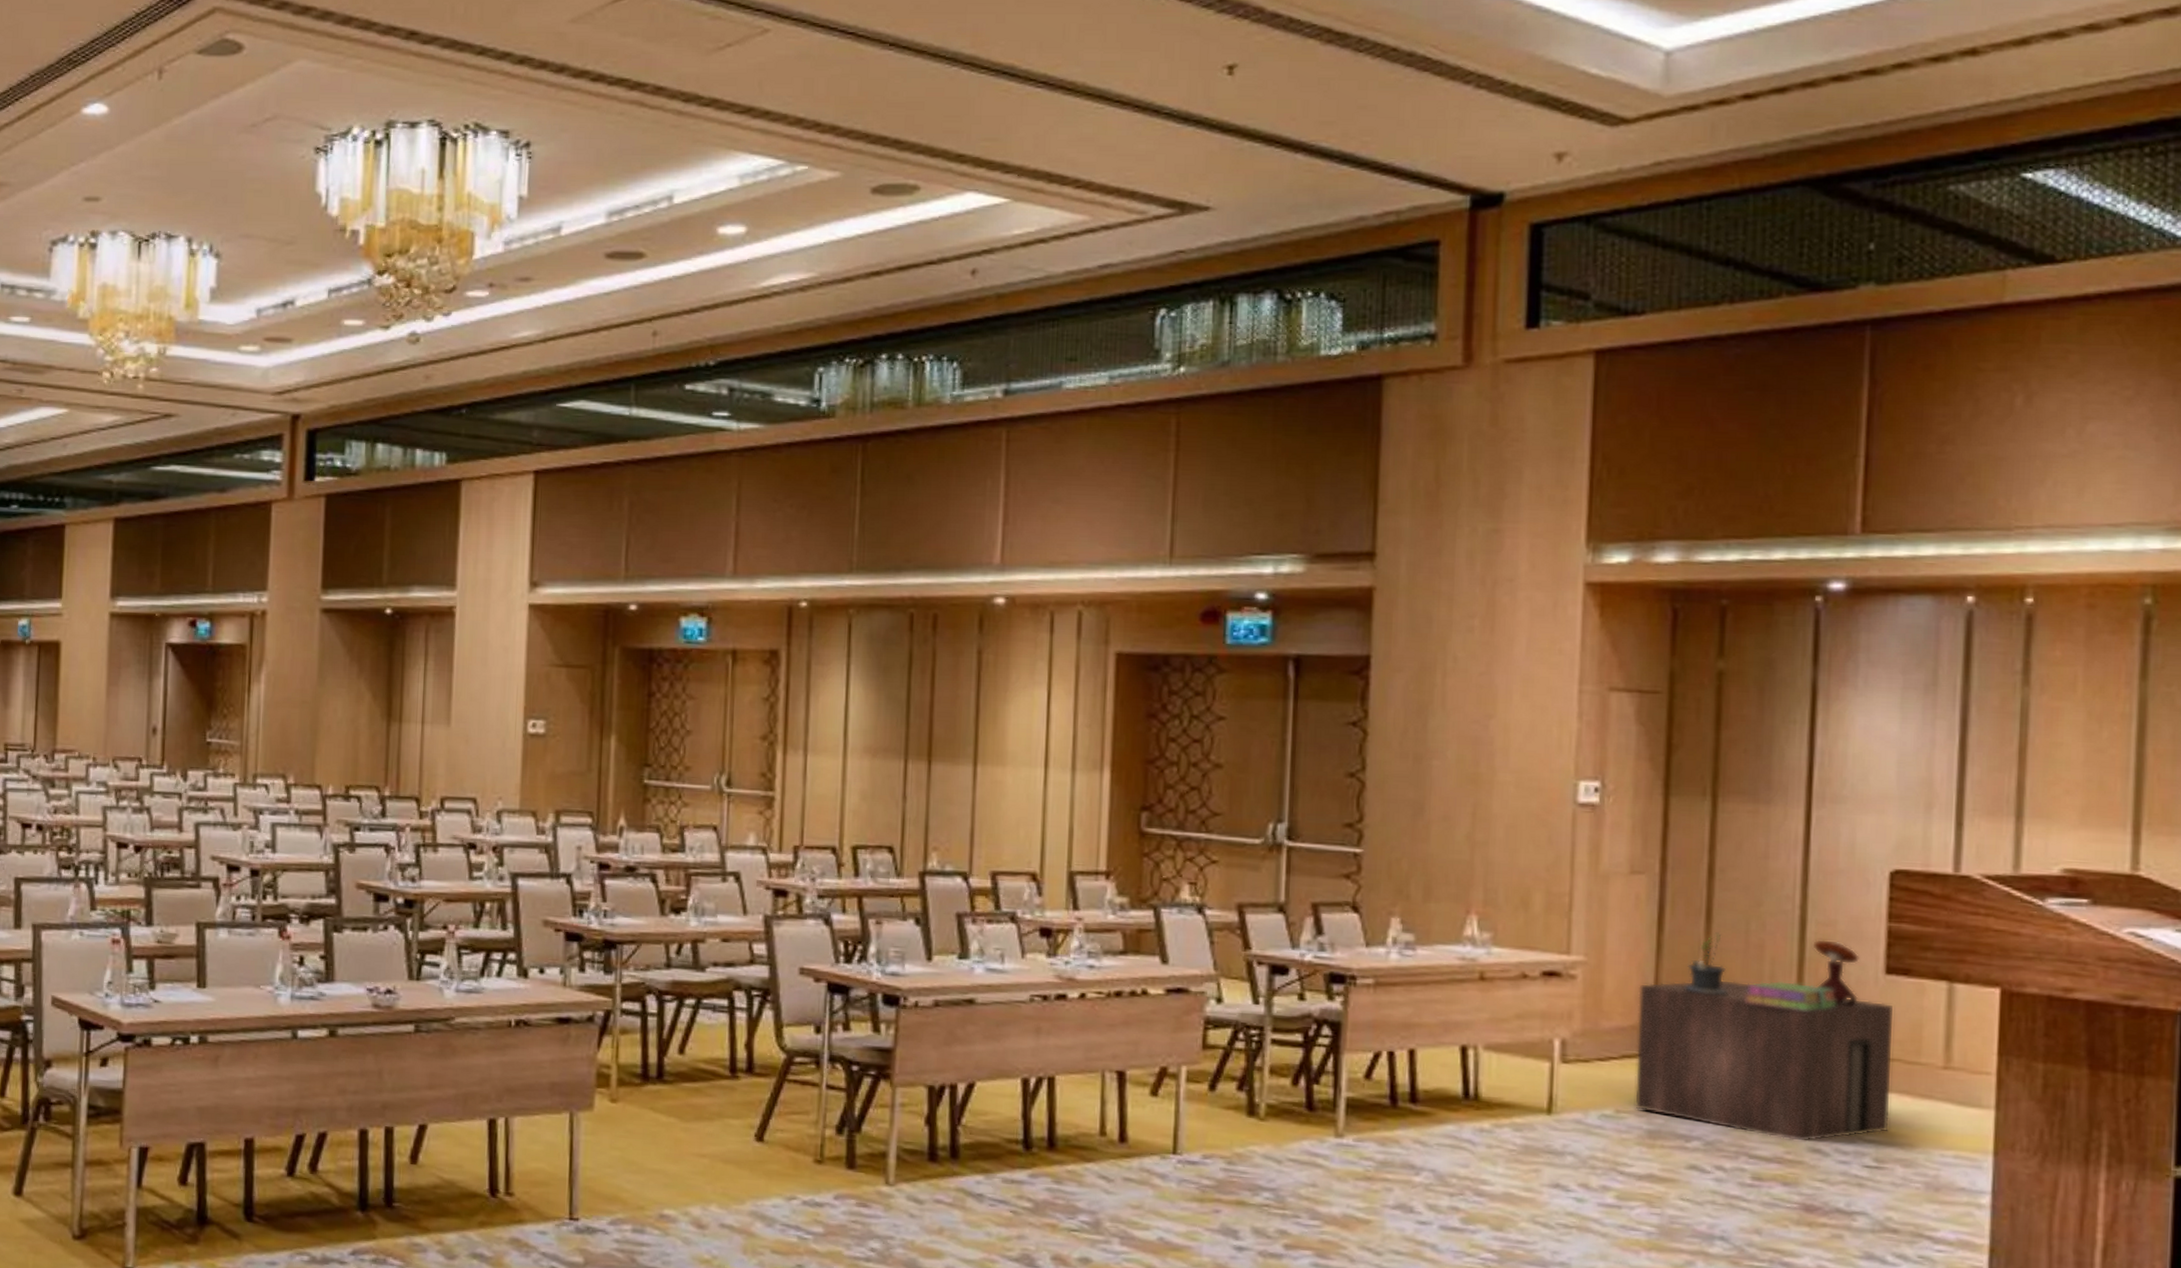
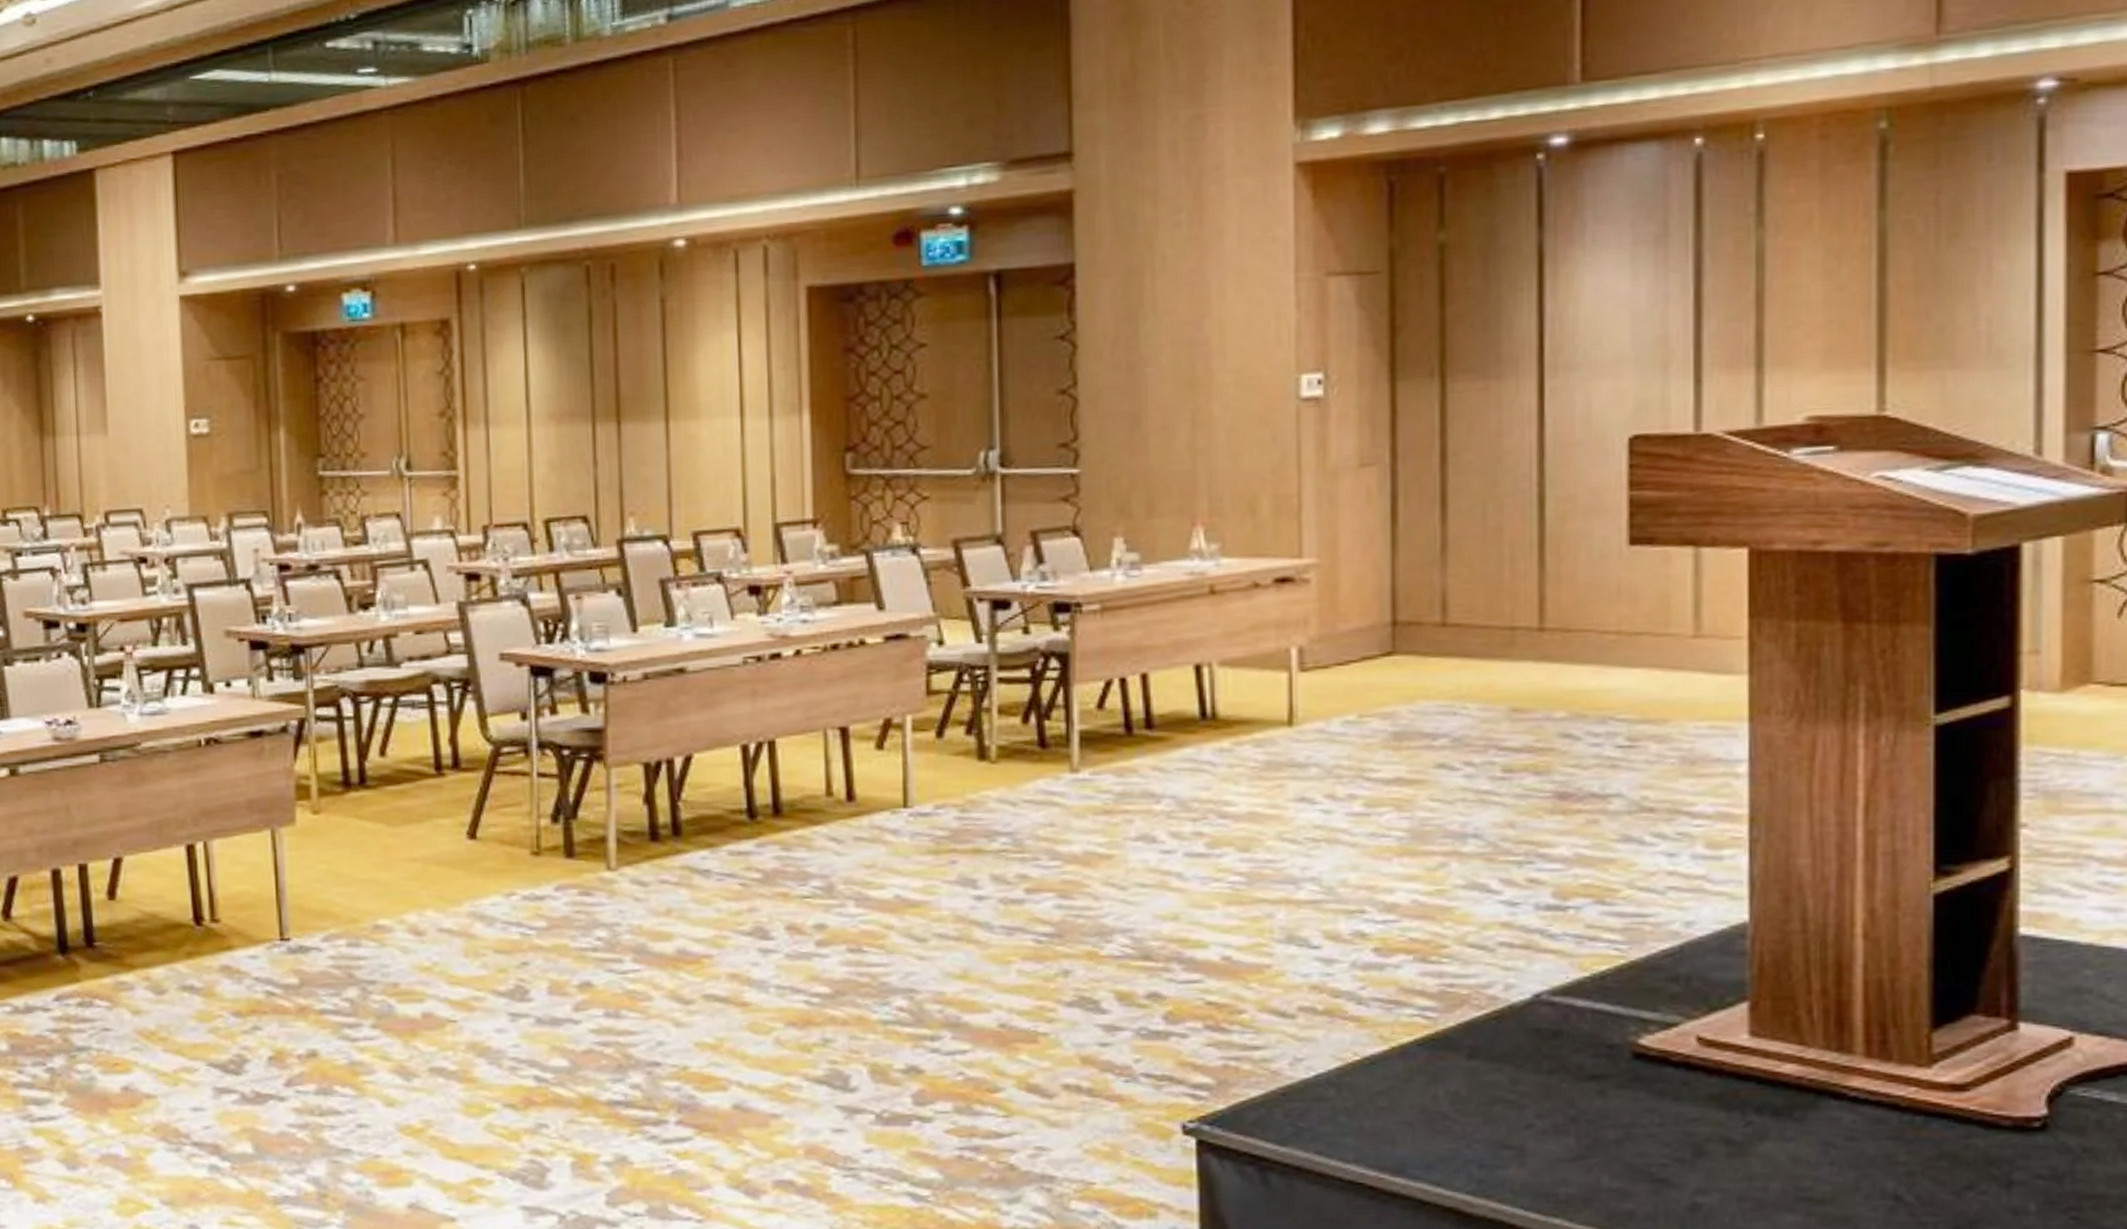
storage cabinet: present [1634,979,1895,1142] -> none [1375,567,1642,729]
potted plant: present [1684,932,1729,996] -> none [1422,519,1468,585]
stack of books: present [1744,980,1837,1012] -> none [1485,562,1581,593]
mushroom: present [1813,939,1859,1006] -> none [1552,515,1603,582]

